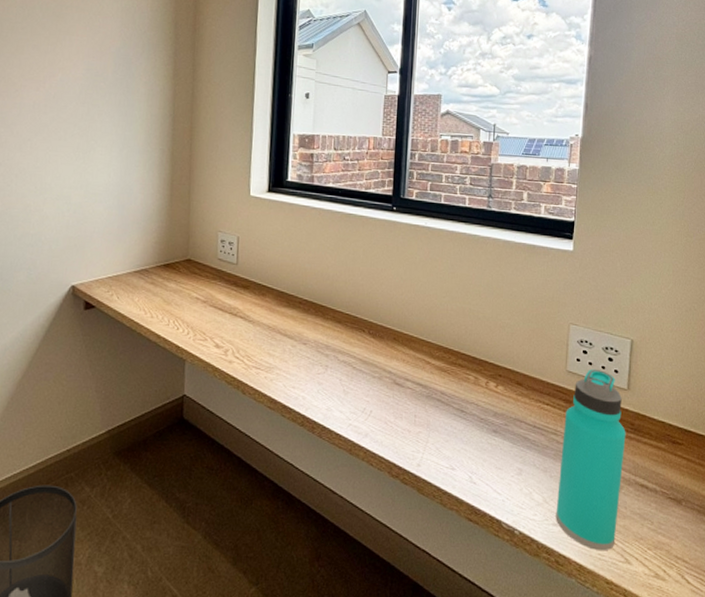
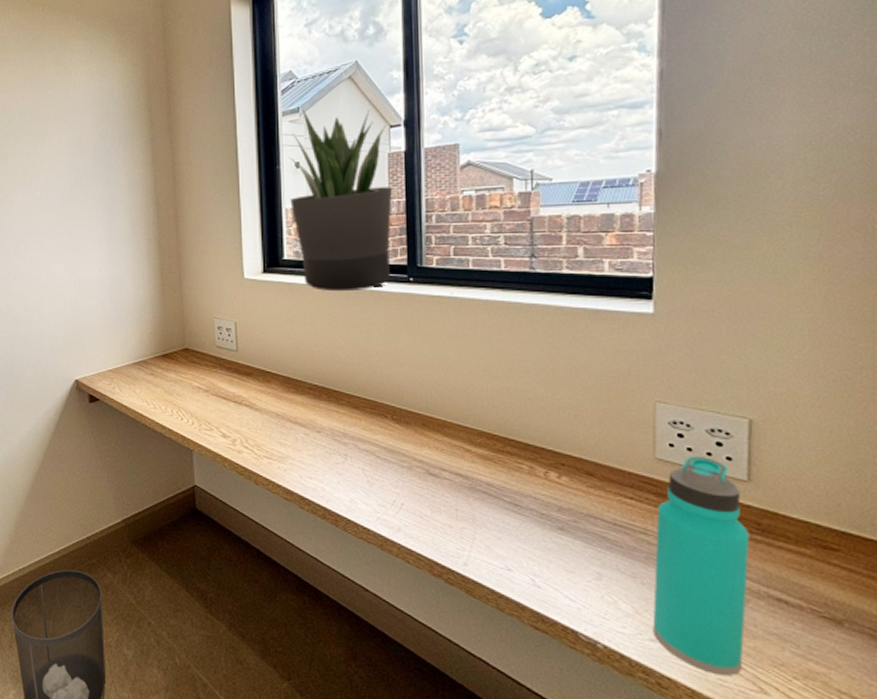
planter: none [298,46,385,216] -> present [289,109,392,292]

